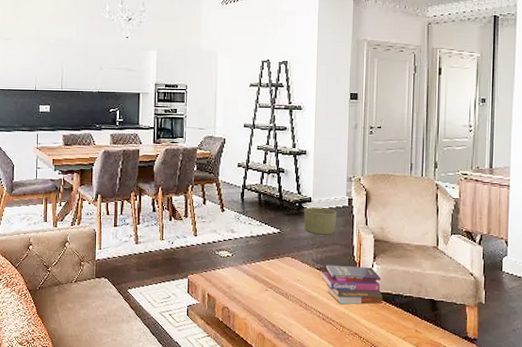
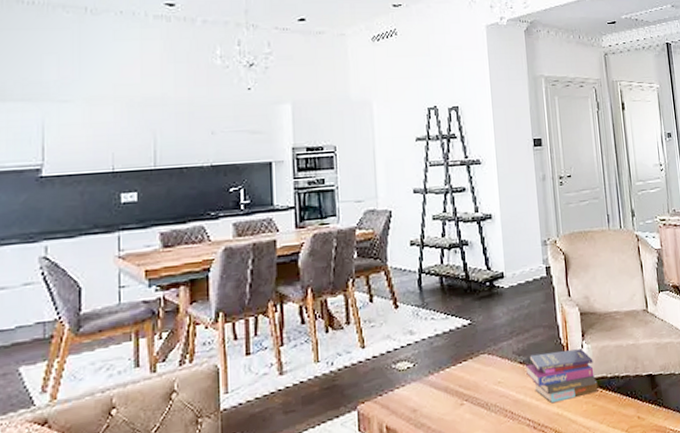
basket: present [304,207,338,235] -> none [496,282,536,319]

